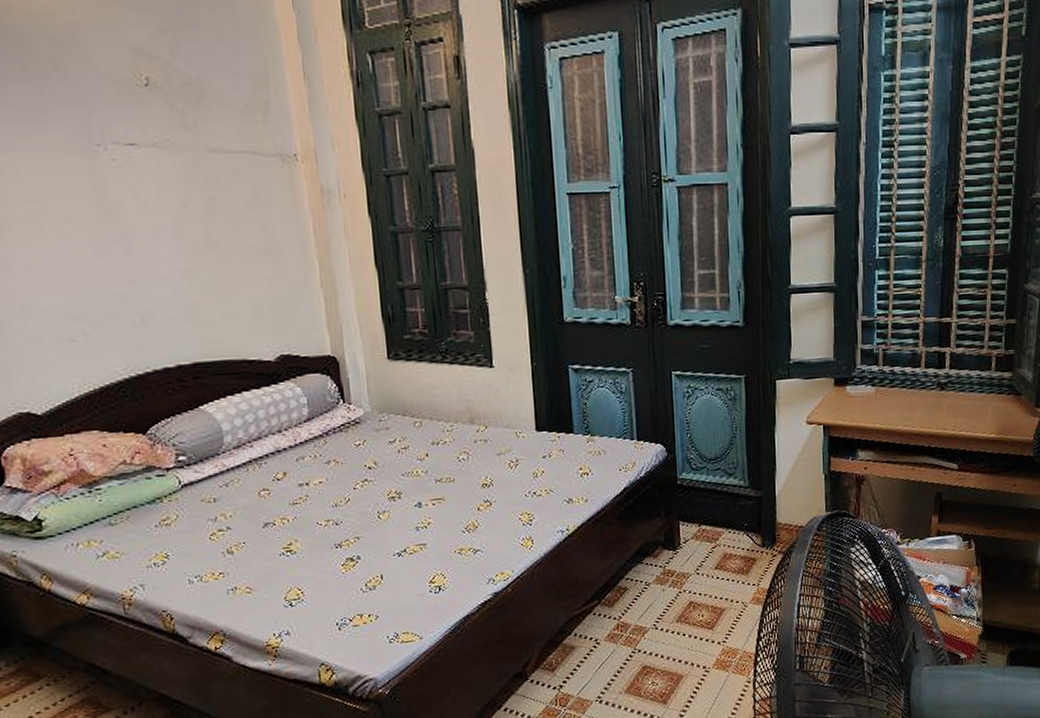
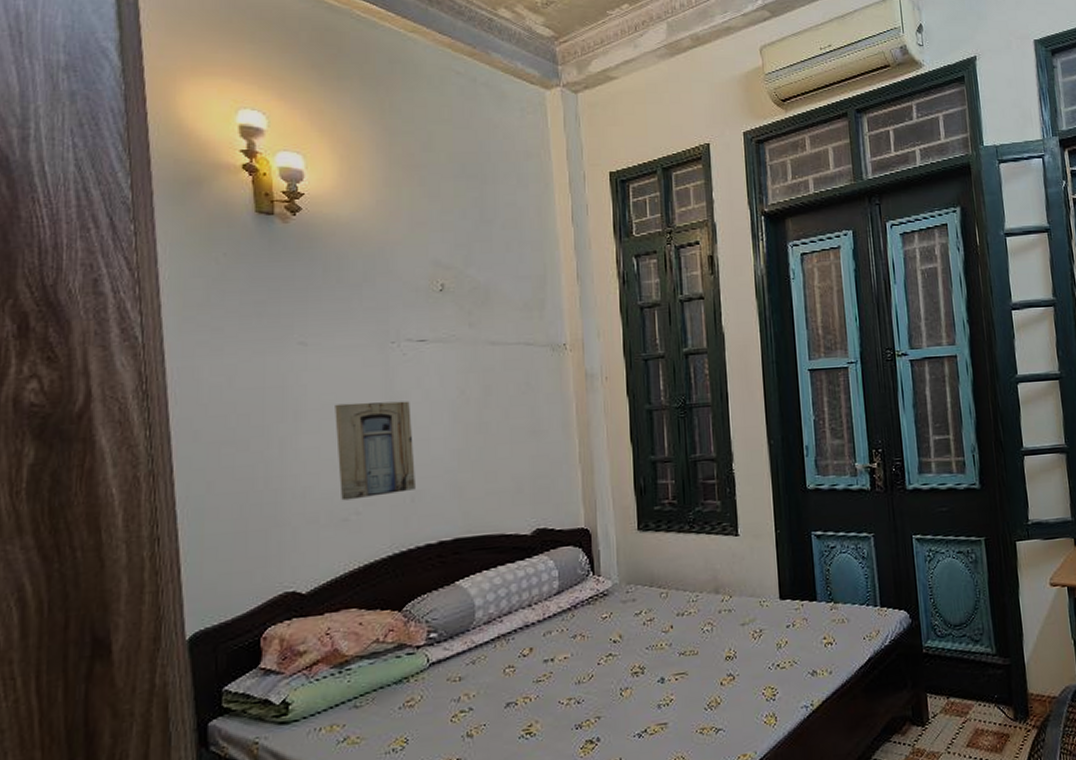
wall art: none [41,213,145,320] -> present [335,401,415,501]

